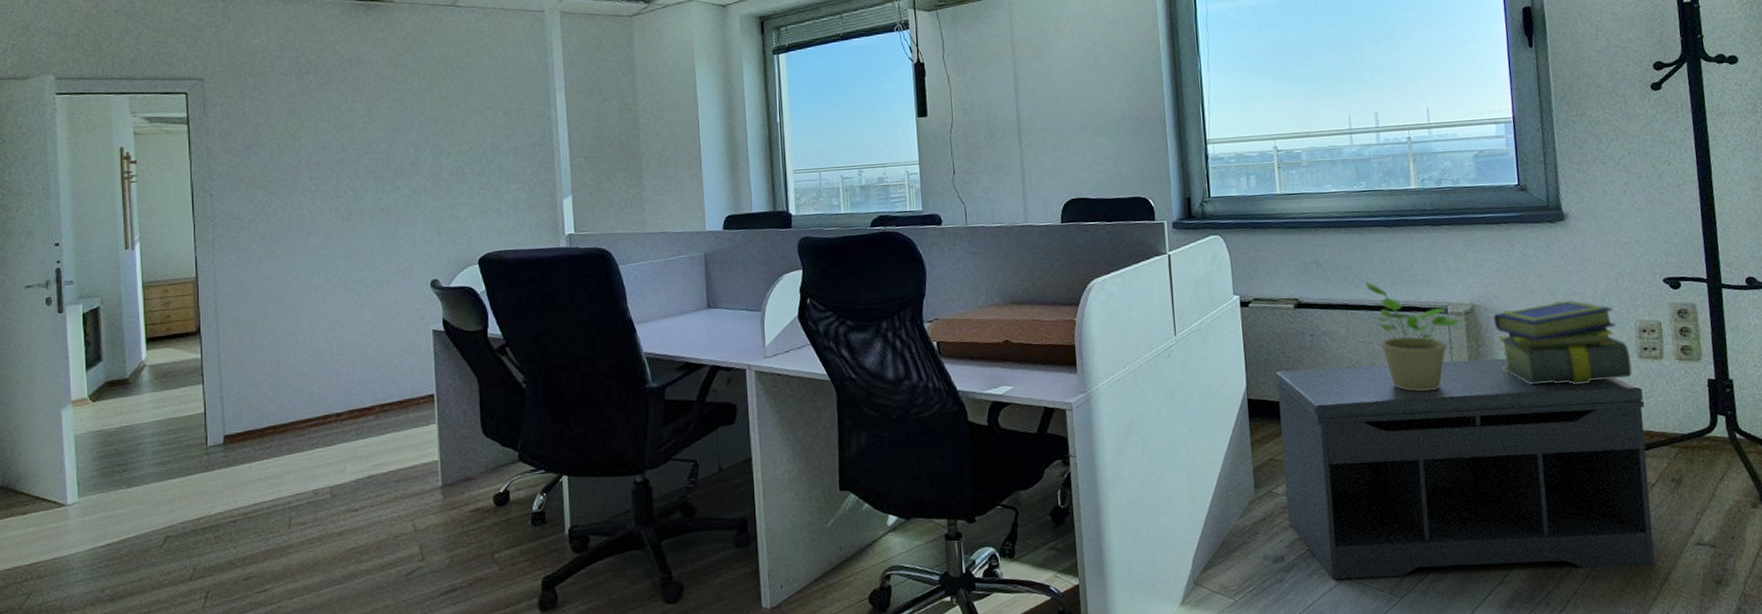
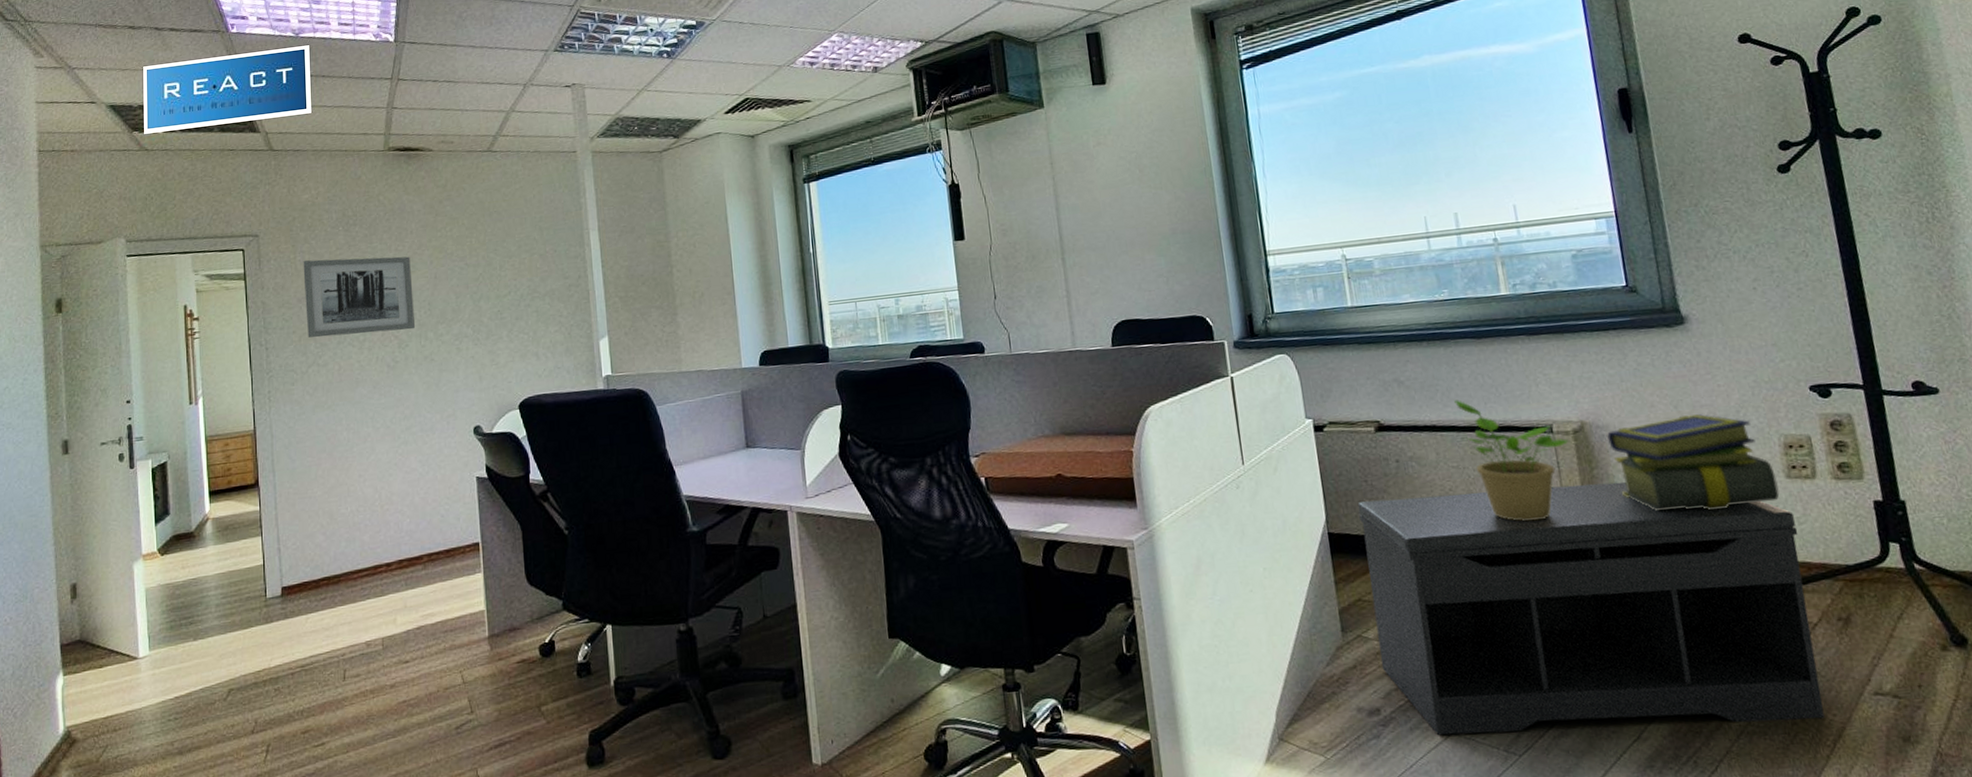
wall art: none [252,106,372,186] -> present [303,256,416,338]

